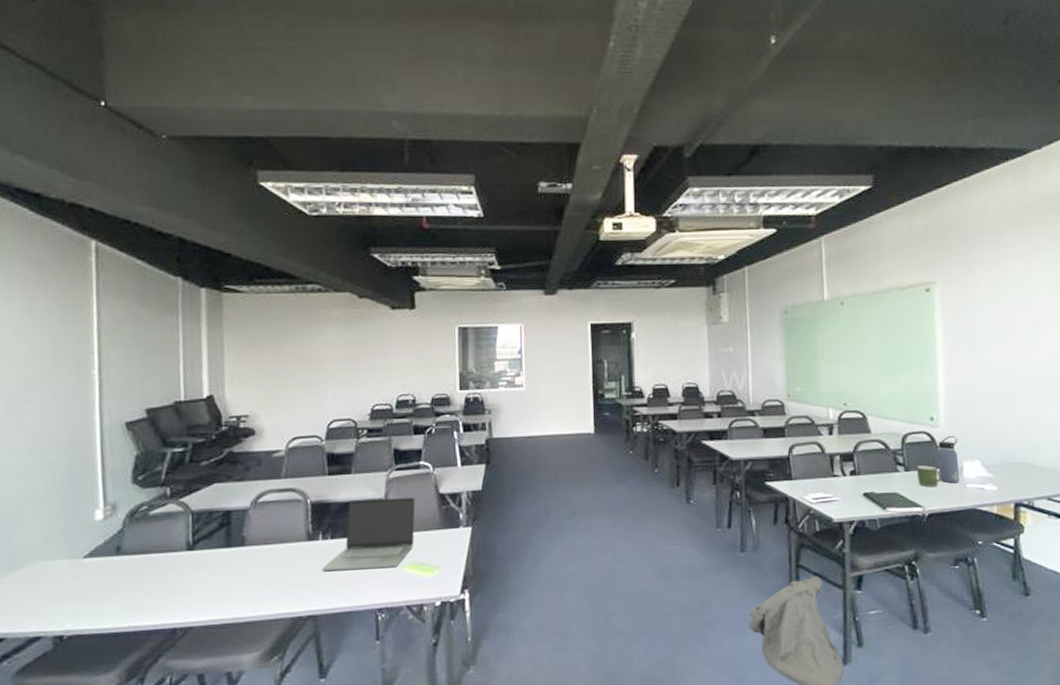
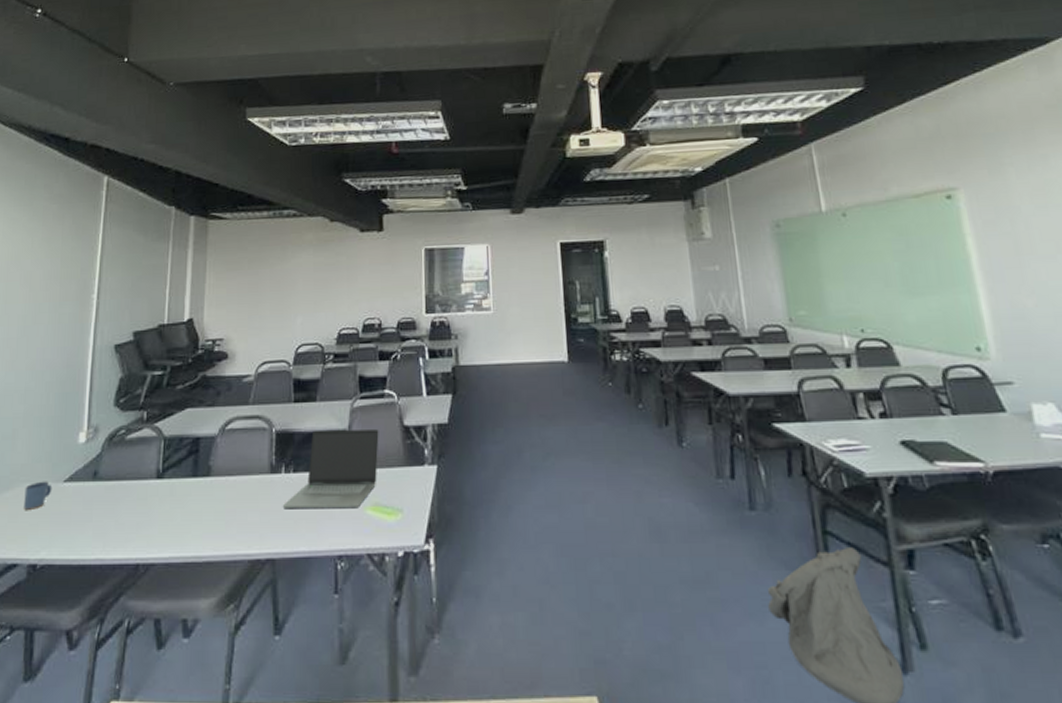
mug: none [39,558,71,586] -> present [24,481,52,510]
mug: present [916,465,942,488] -> none [967,408,1005,437]
water bottle: present [937,435,960,484] -> none [992,370,1030,432]

